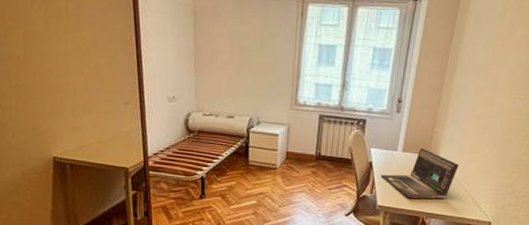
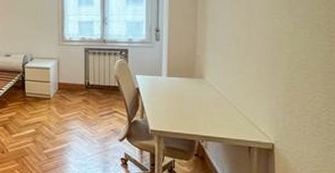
laptop: present [381,148,459,199] -> none [149,72,227,122]

